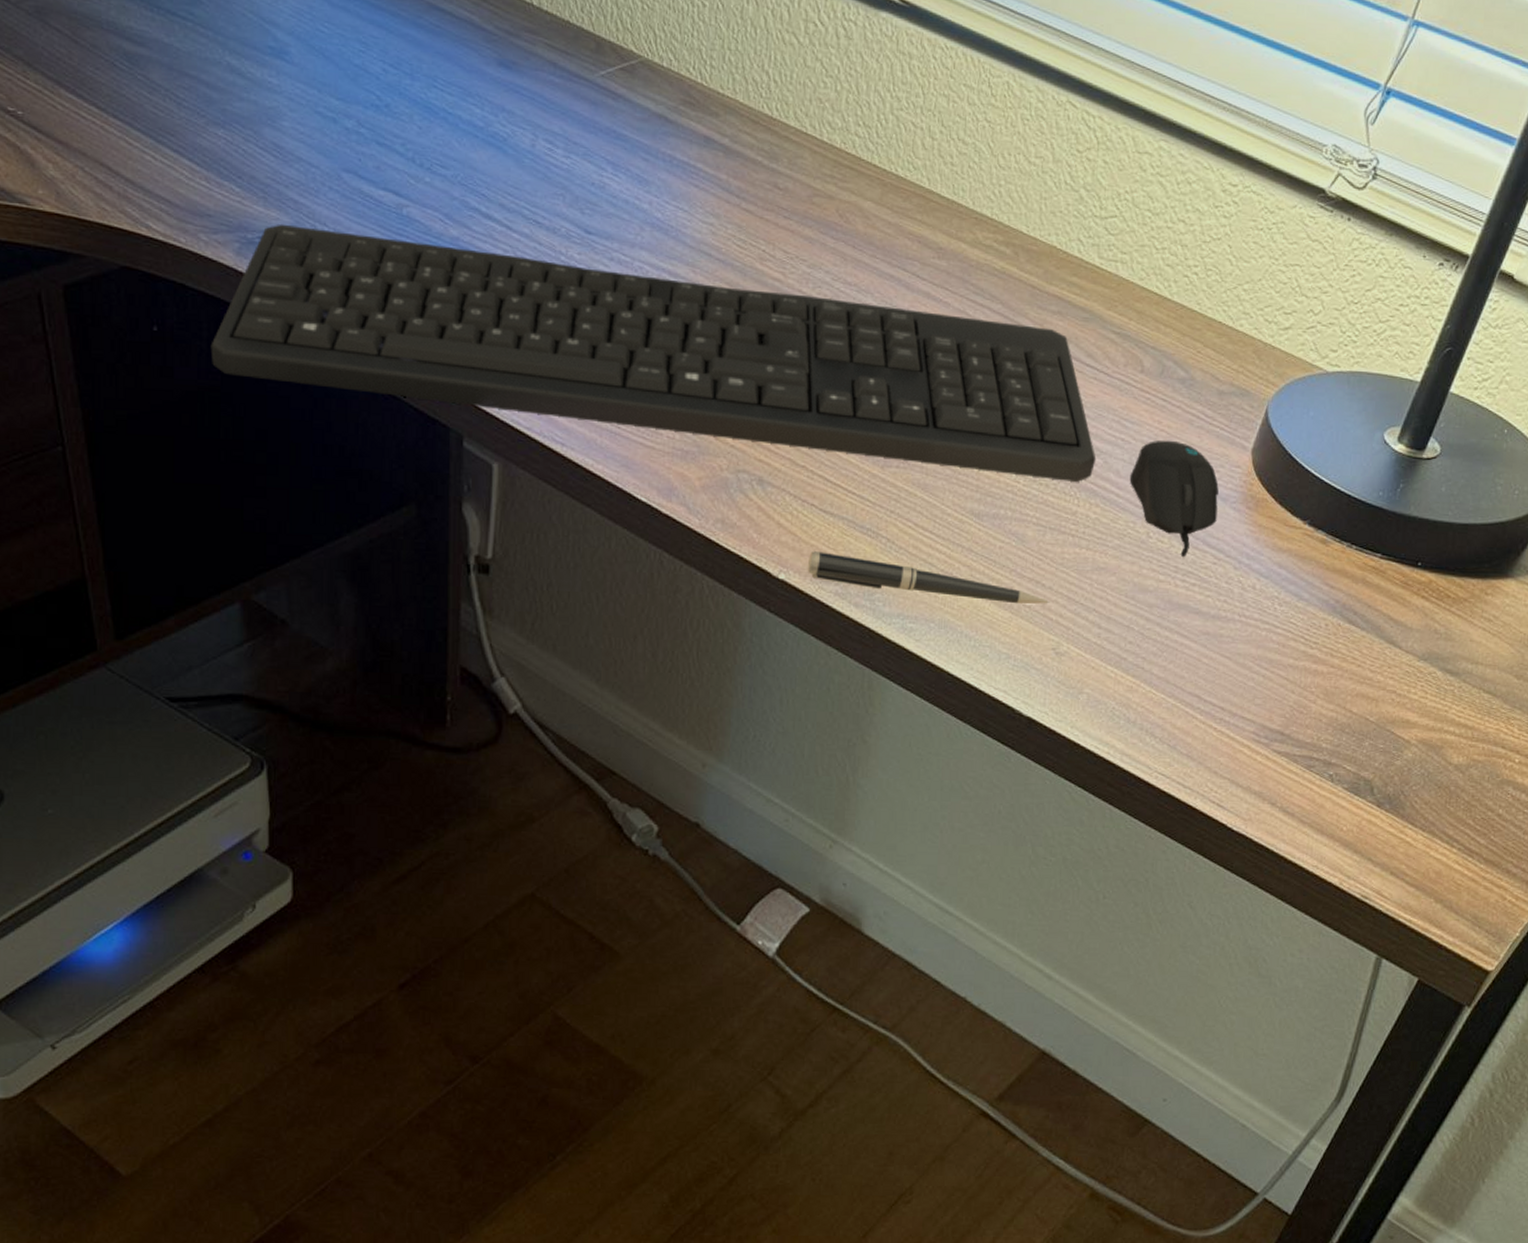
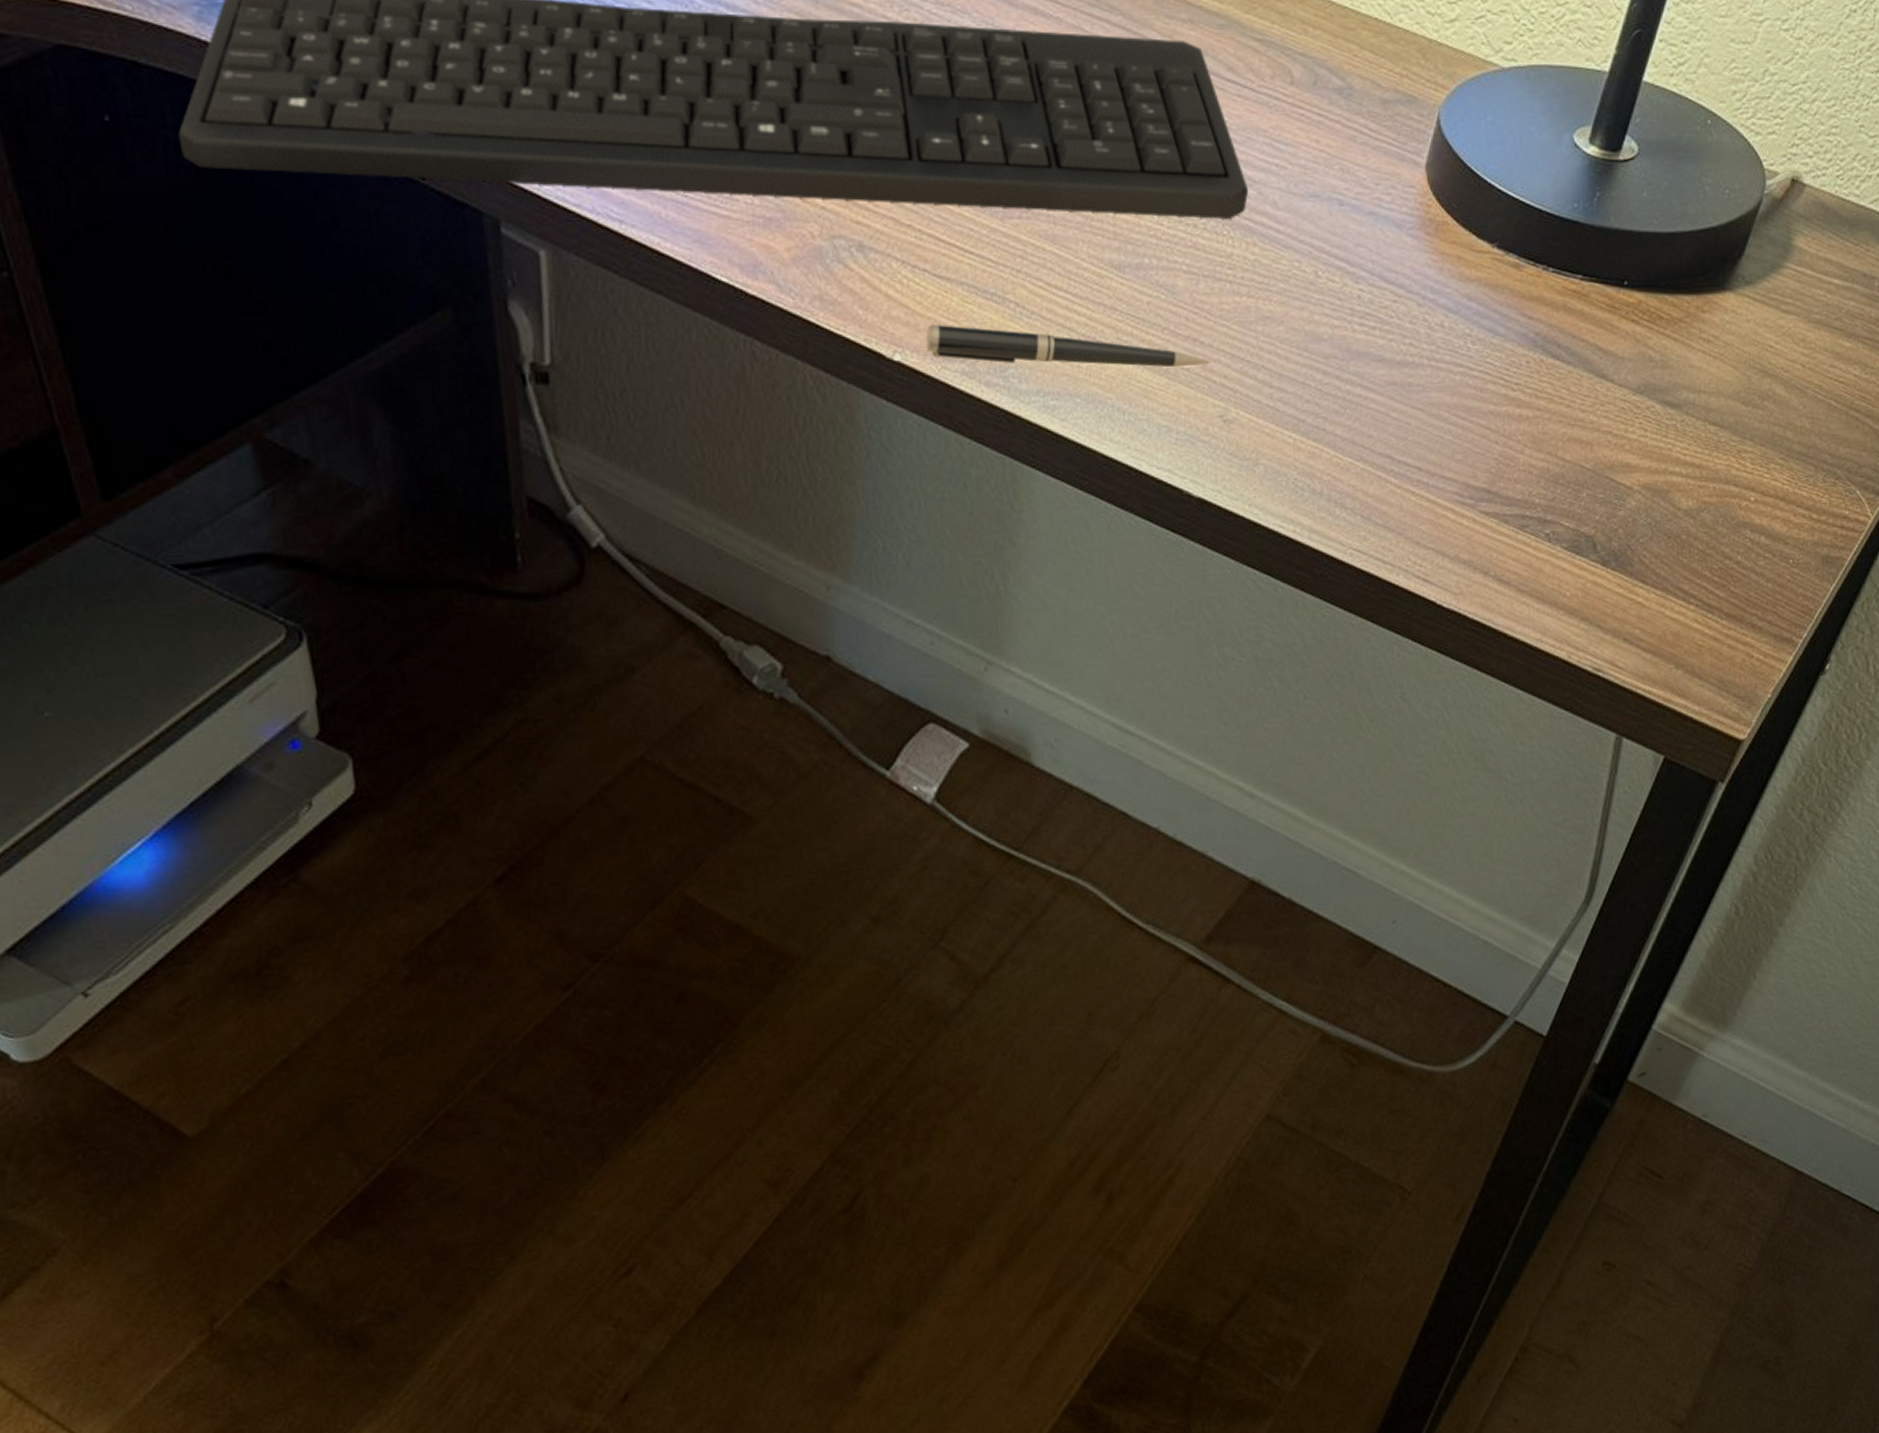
computer mouse: present [1129,440,1219,558] -> none [1289,161,1393,298]

